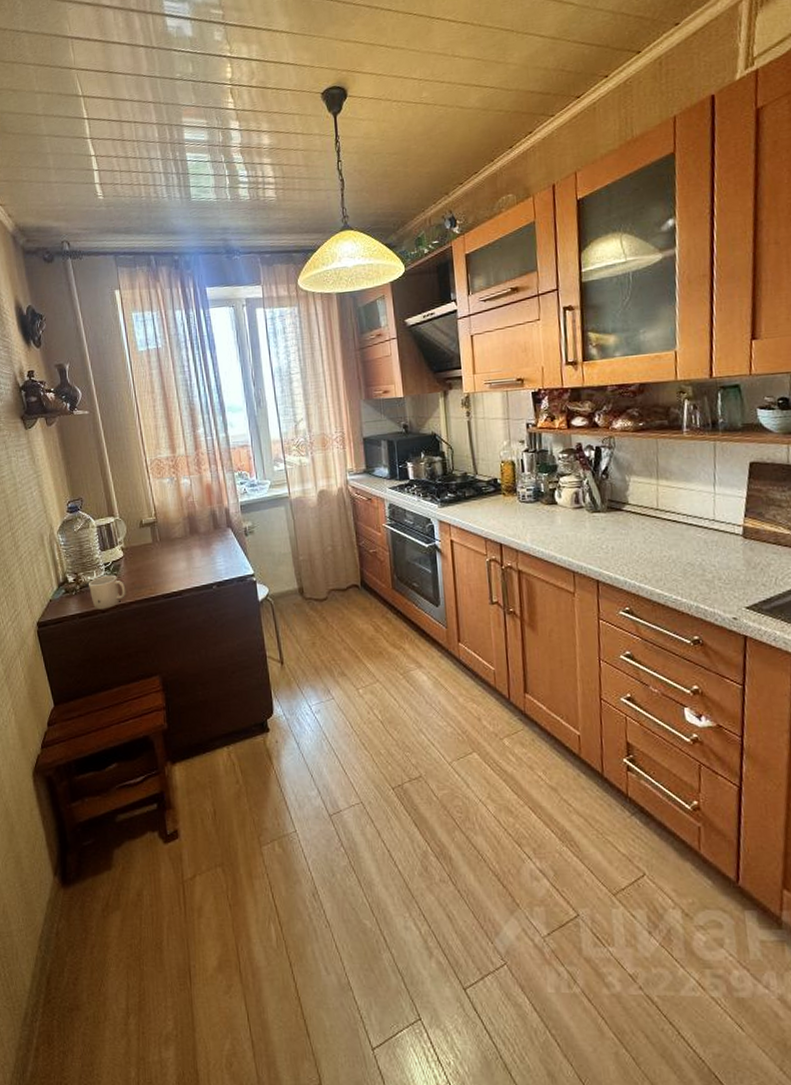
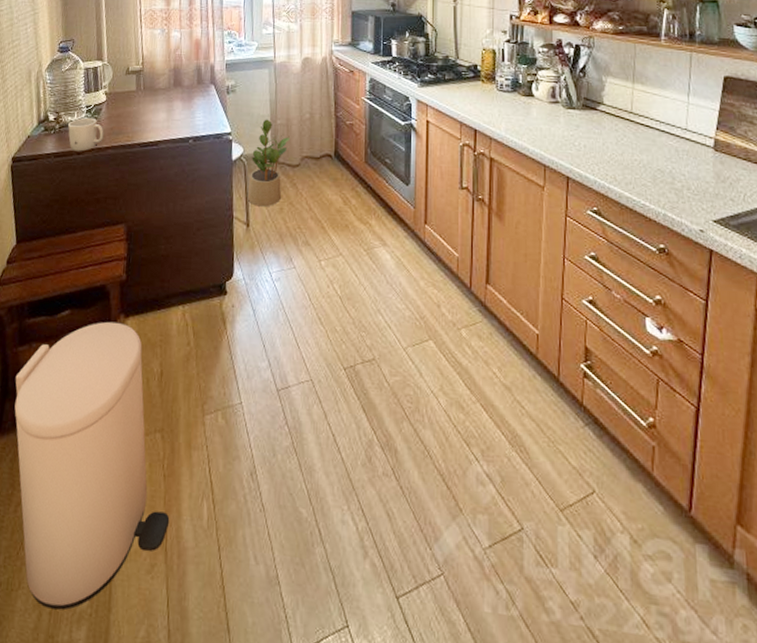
pedal bin: none [72,769,241,1035] -> present [14,321,170,610]
potted plant: none [278,556,314,644] -> present [247,119,290,207]

